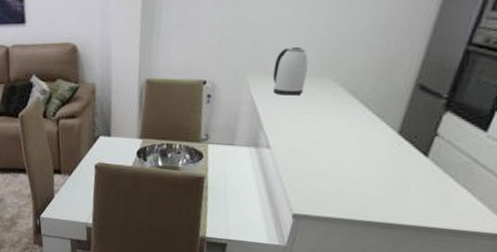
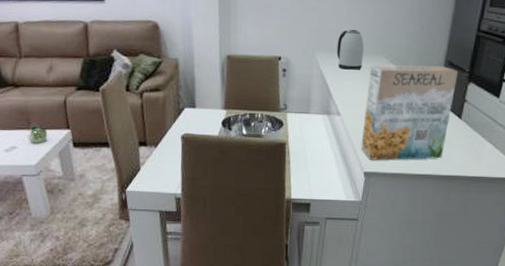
cereal box: none [291,89,431,204] -> present [361,65,458,160]

